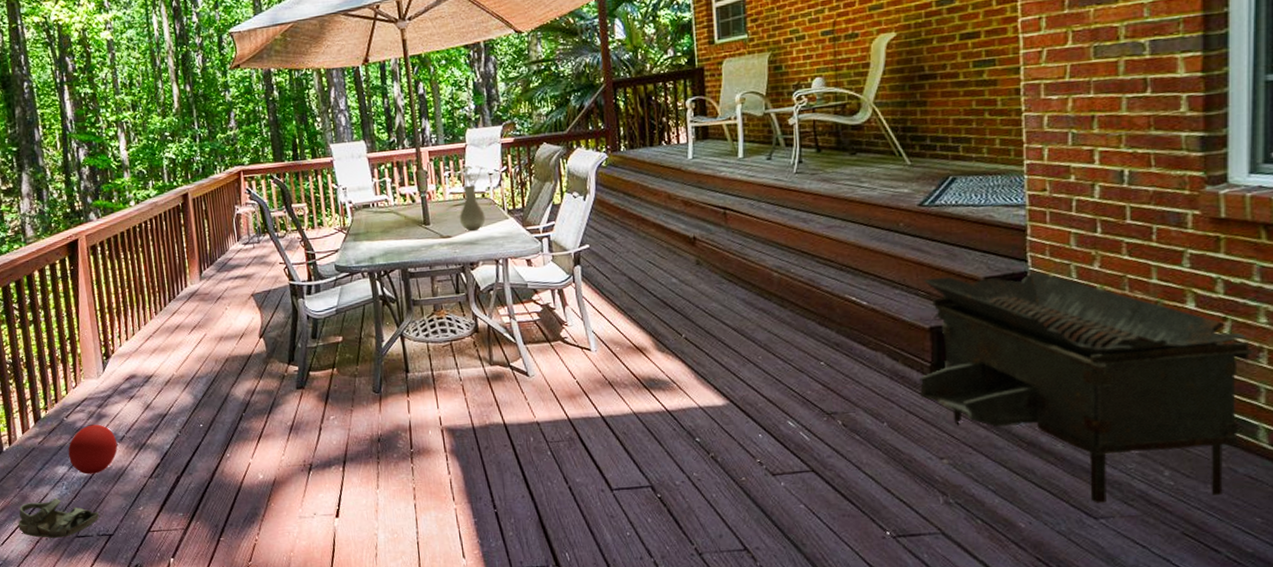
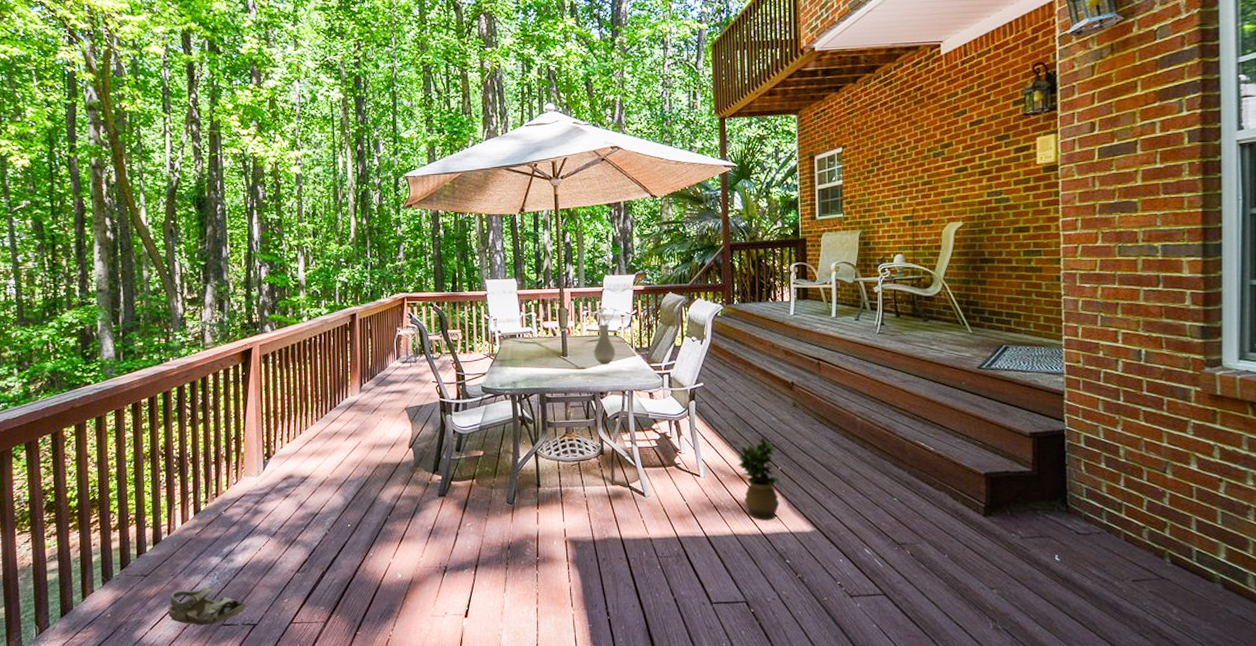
ball: present [68,424,118,475] -> none [223,519,270,566]
potted plant: none [634,302,685,396] -> present [738,437,780,520]
barbecue grill: present [919,272,1255,503] -> none [975,430,1244,635]

